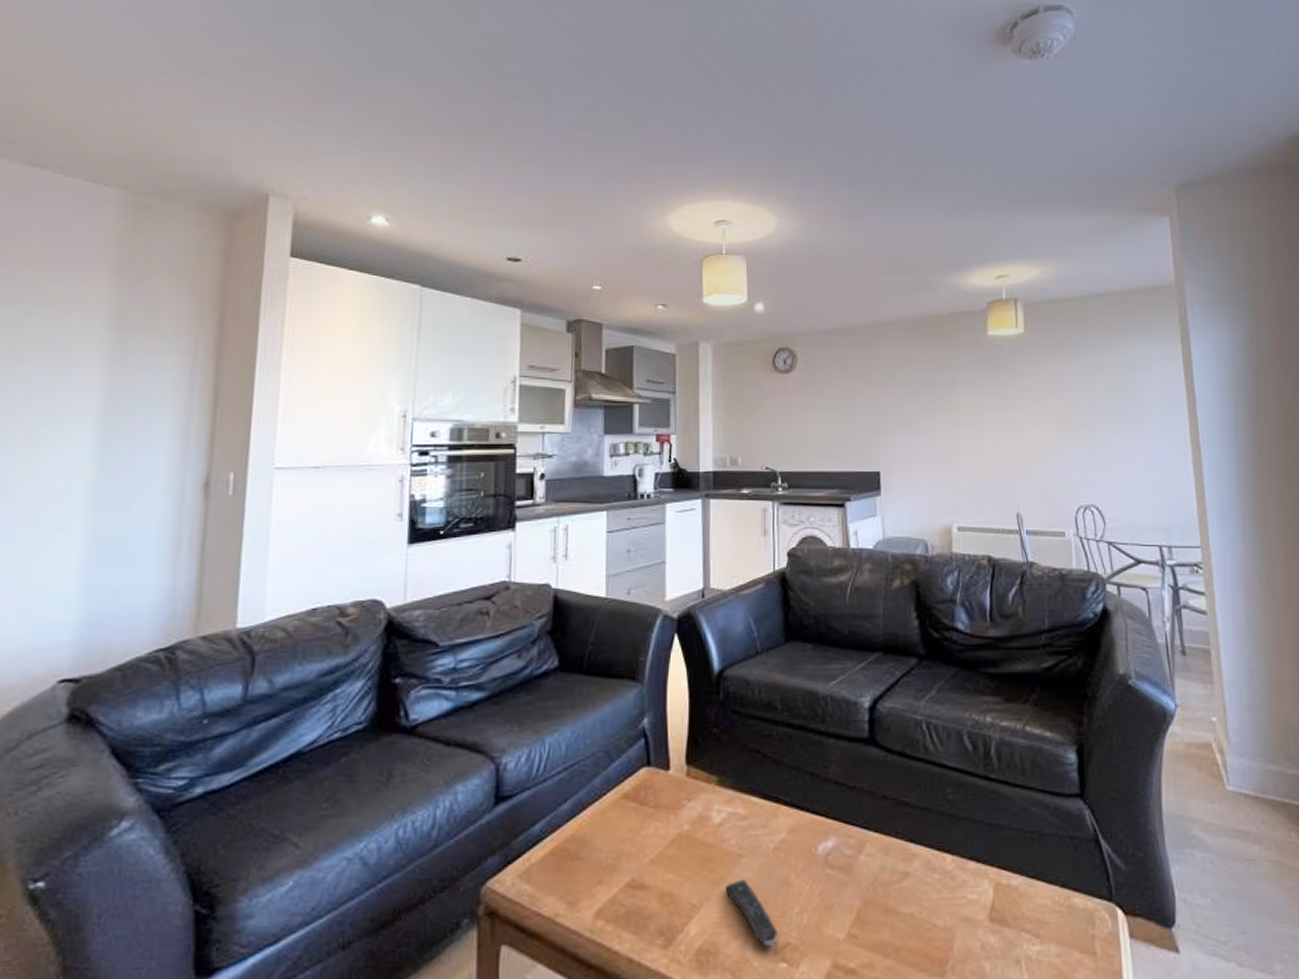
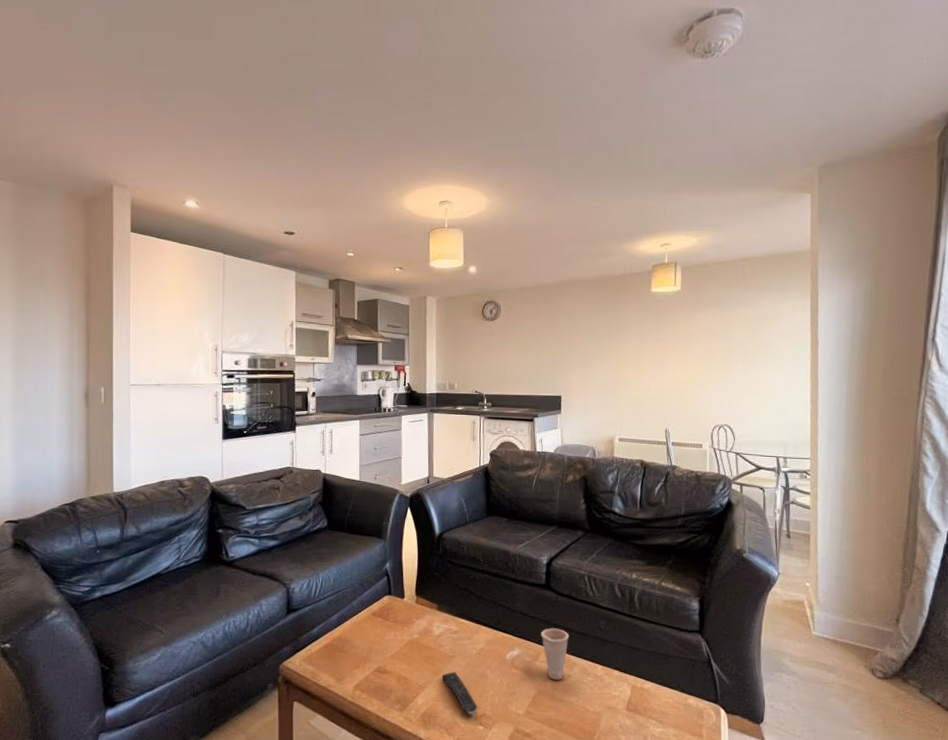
cup: none [866,801,905,882] -> present [541,627,570,680]

